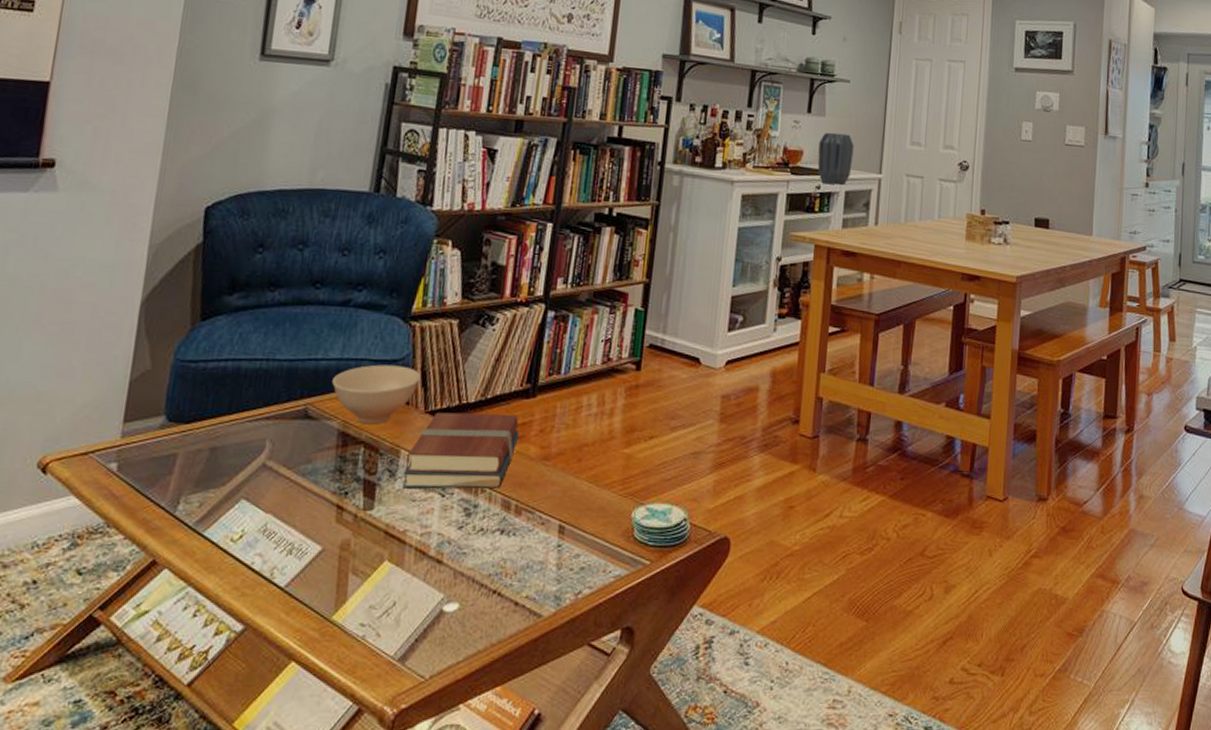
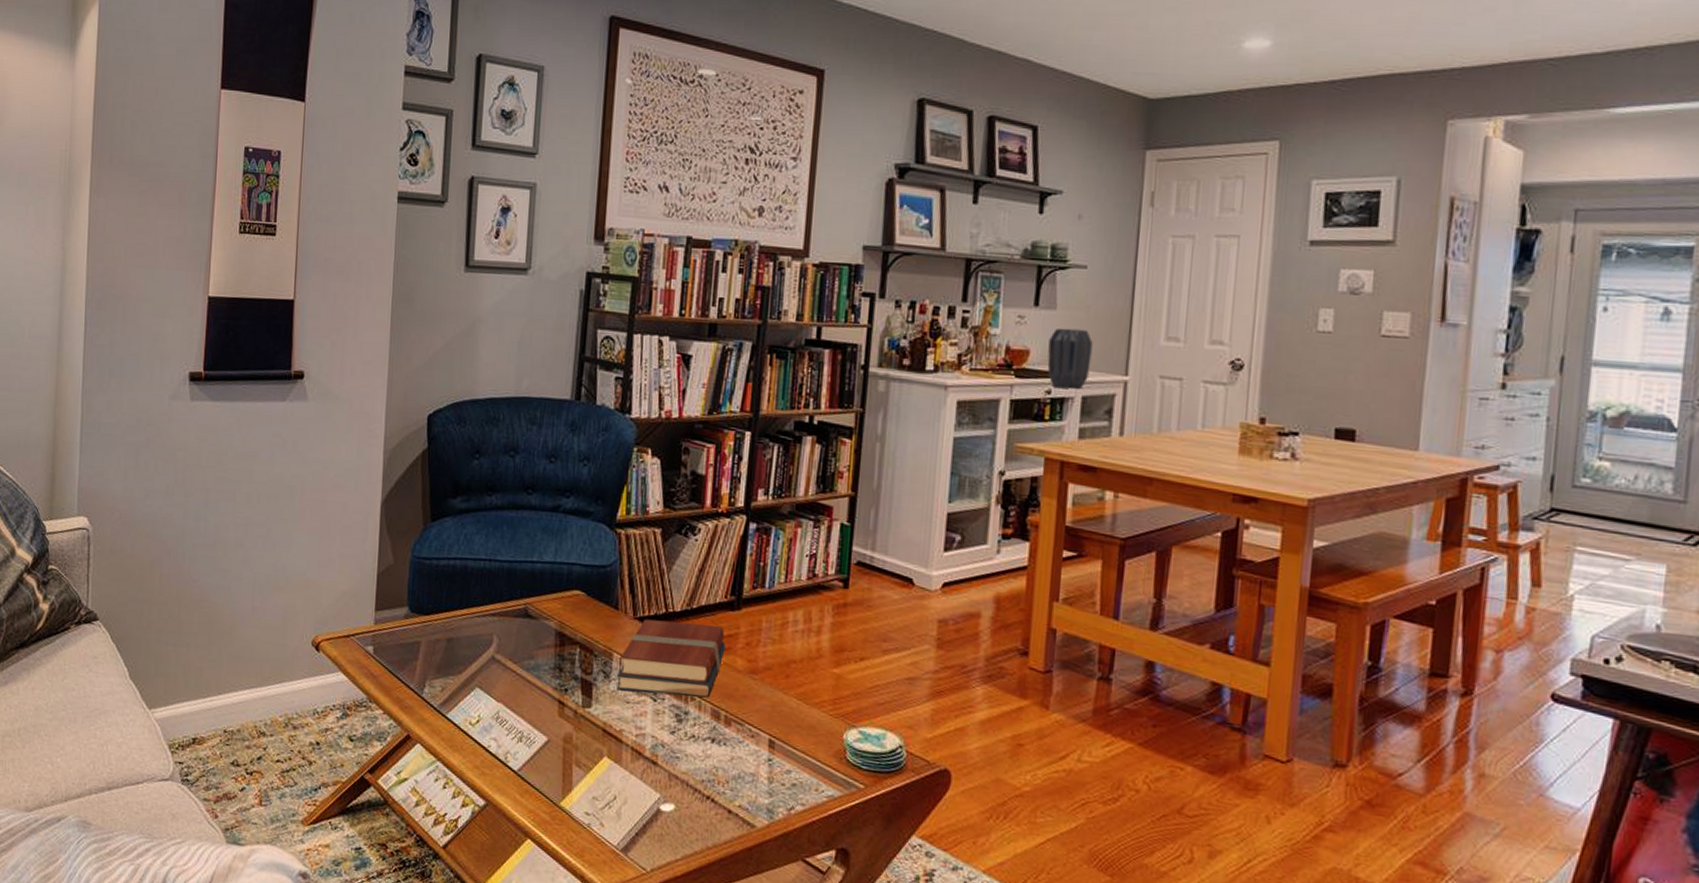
bowl: present [332,364,421,425] -> none [548,569,628,627]

